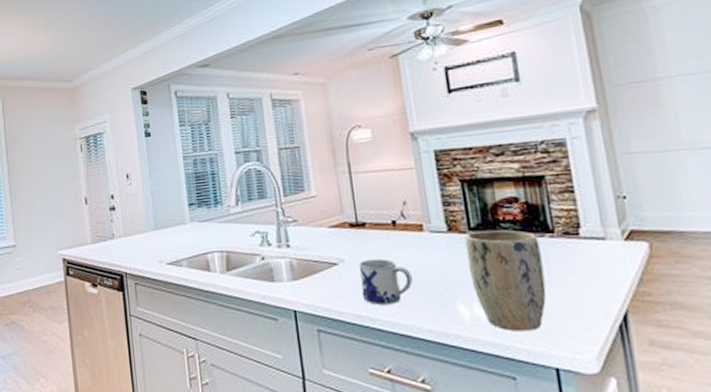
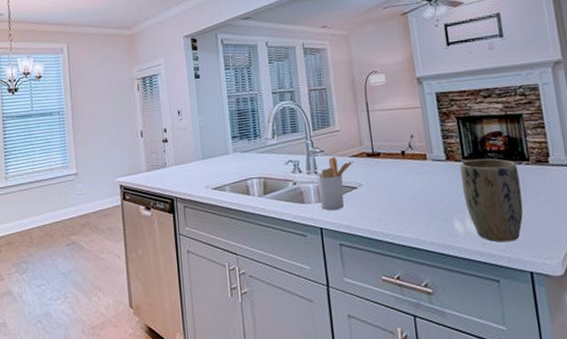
utensil holder: none [287,227,333,291] -> present [315,156,353,211]
mug: present [358,258,413,305] -> none [374,183,418,222]

